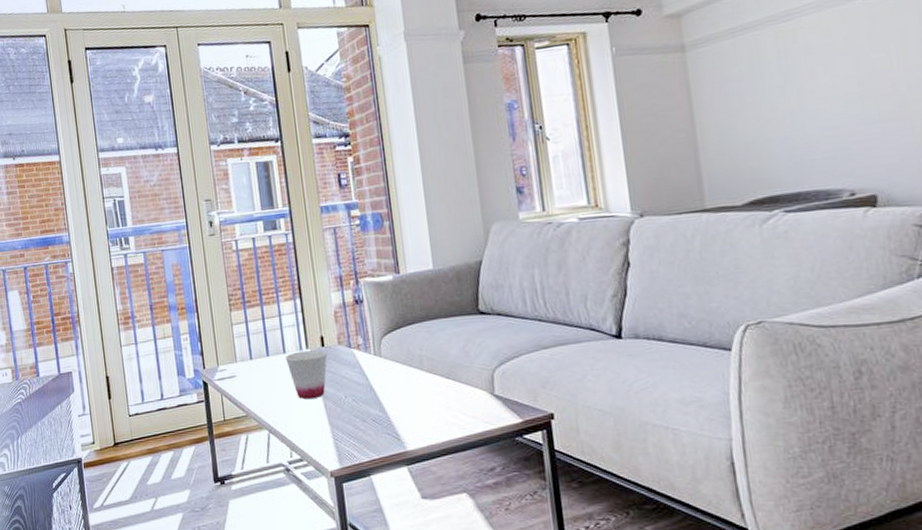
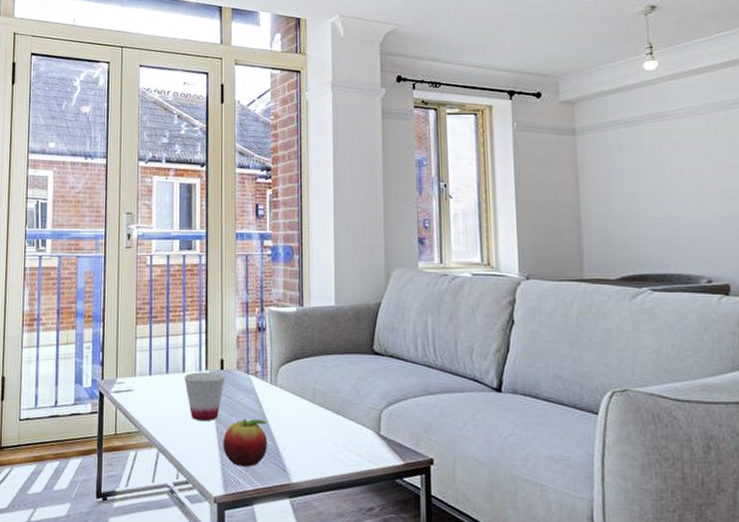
fruit: none [332,392,379,440] -> present [223,419,268,467]

